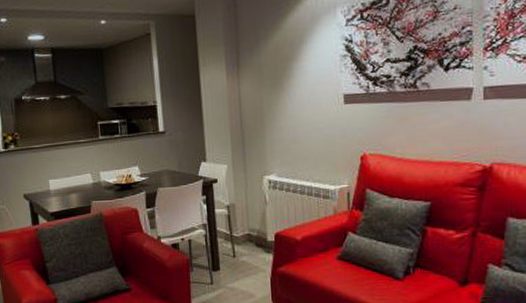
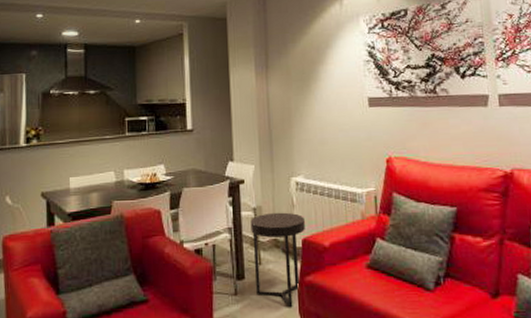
side table: none [224,209,278,295] -> present [250,212,305,308]

